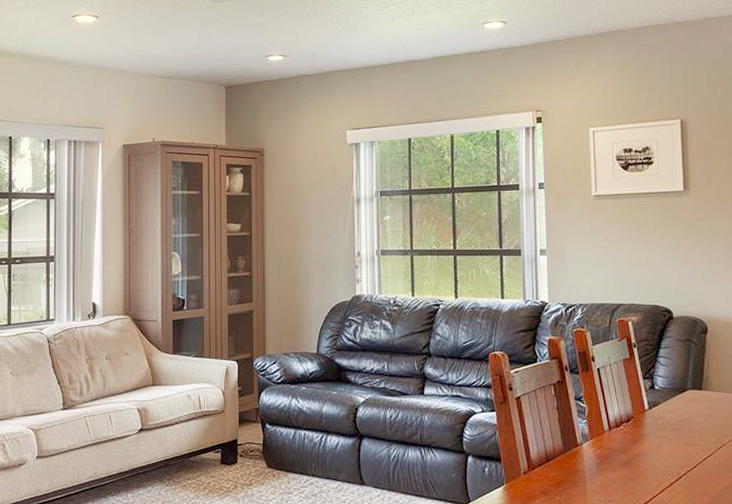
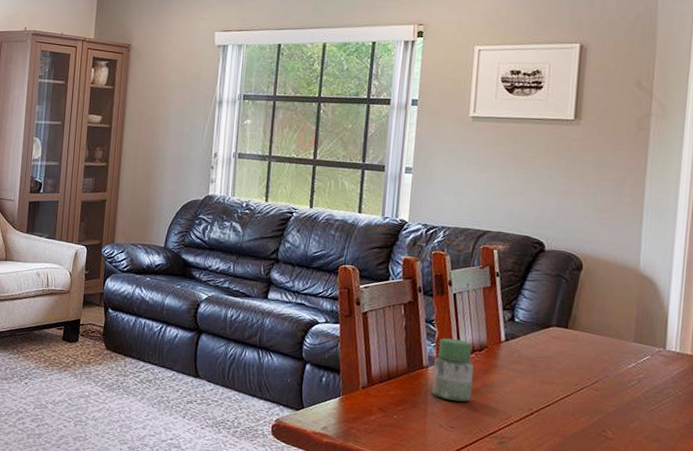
jar: none [587,413,625,474] -> present [432,338,474,402]

